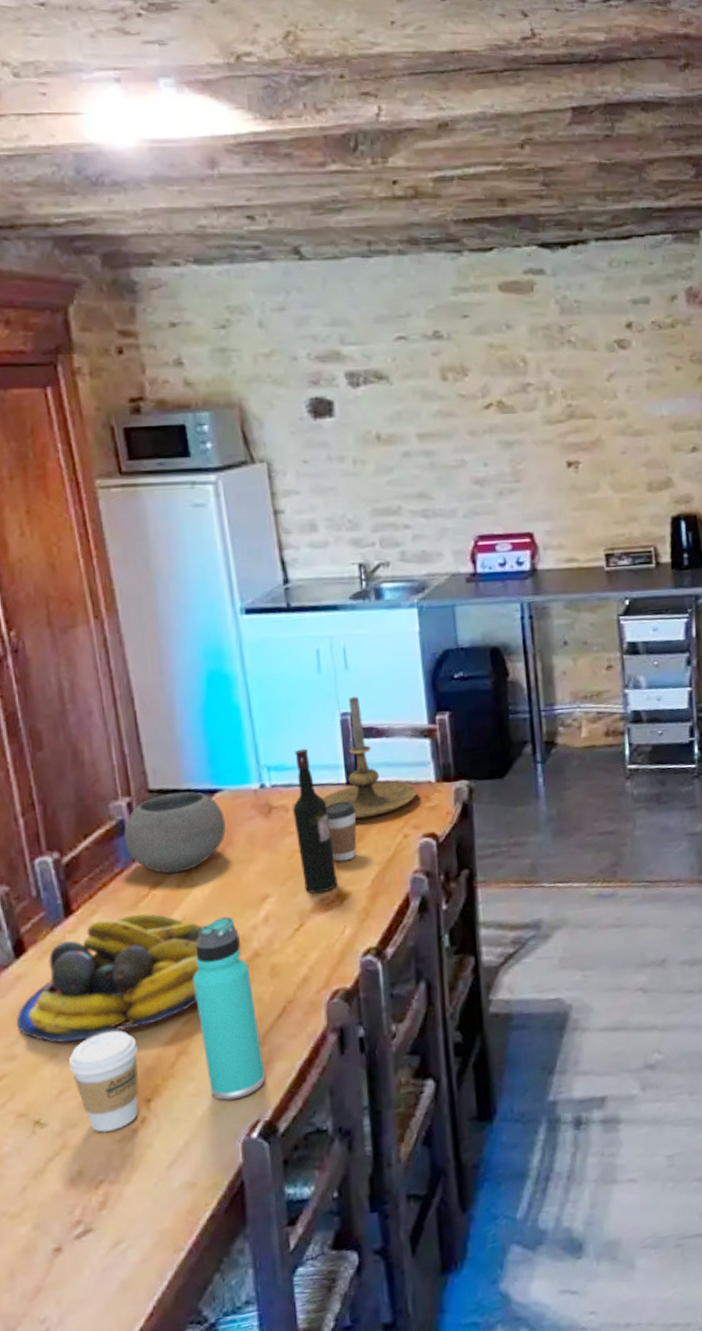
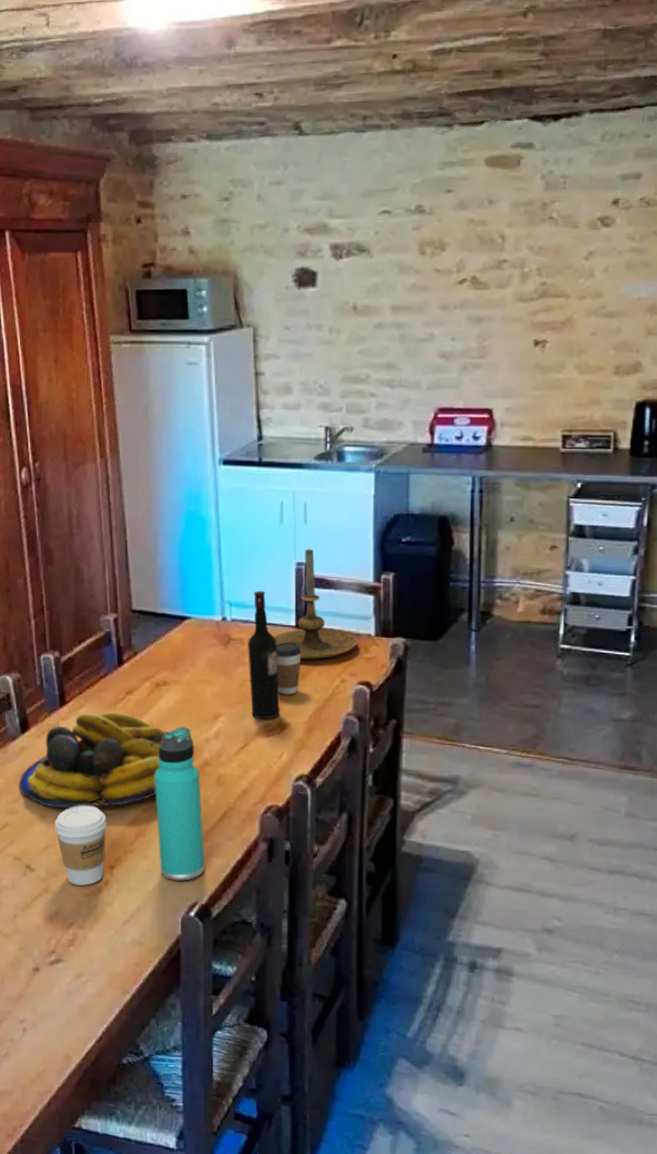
bowl: present [123,791,226,874] -> none [109,614,191,684]

